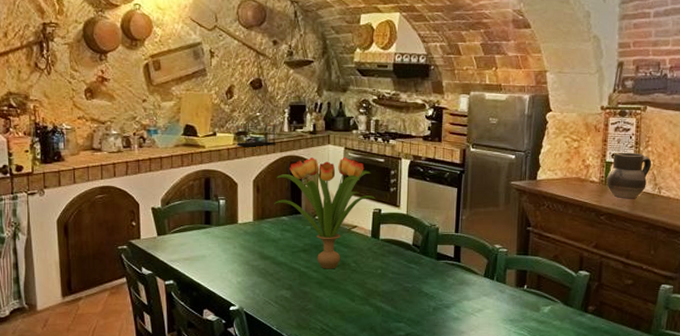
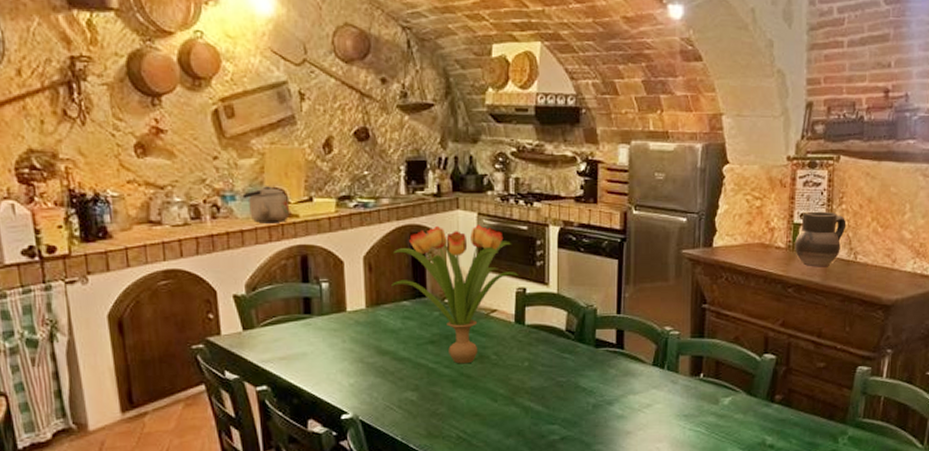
kettle: none [163,123,198,152] -> present [242,186,290,224]
dish rack: present [235,123,277,148] -> none [337,184,391,216]

